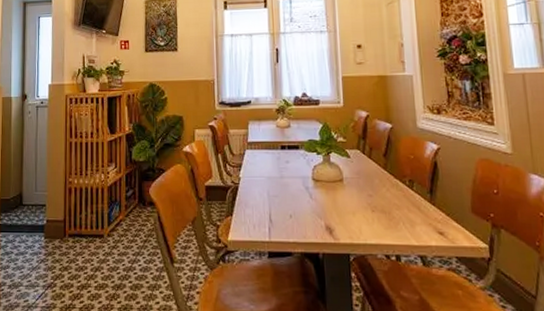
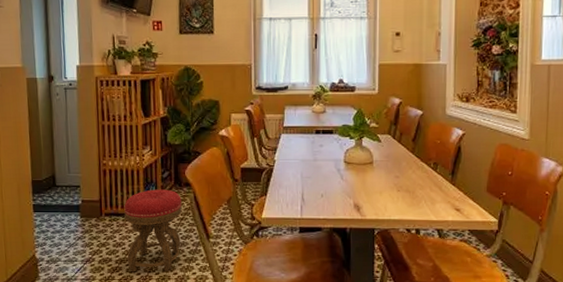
stool: none [88,209,146,300] -> present [124,189,182,272]

